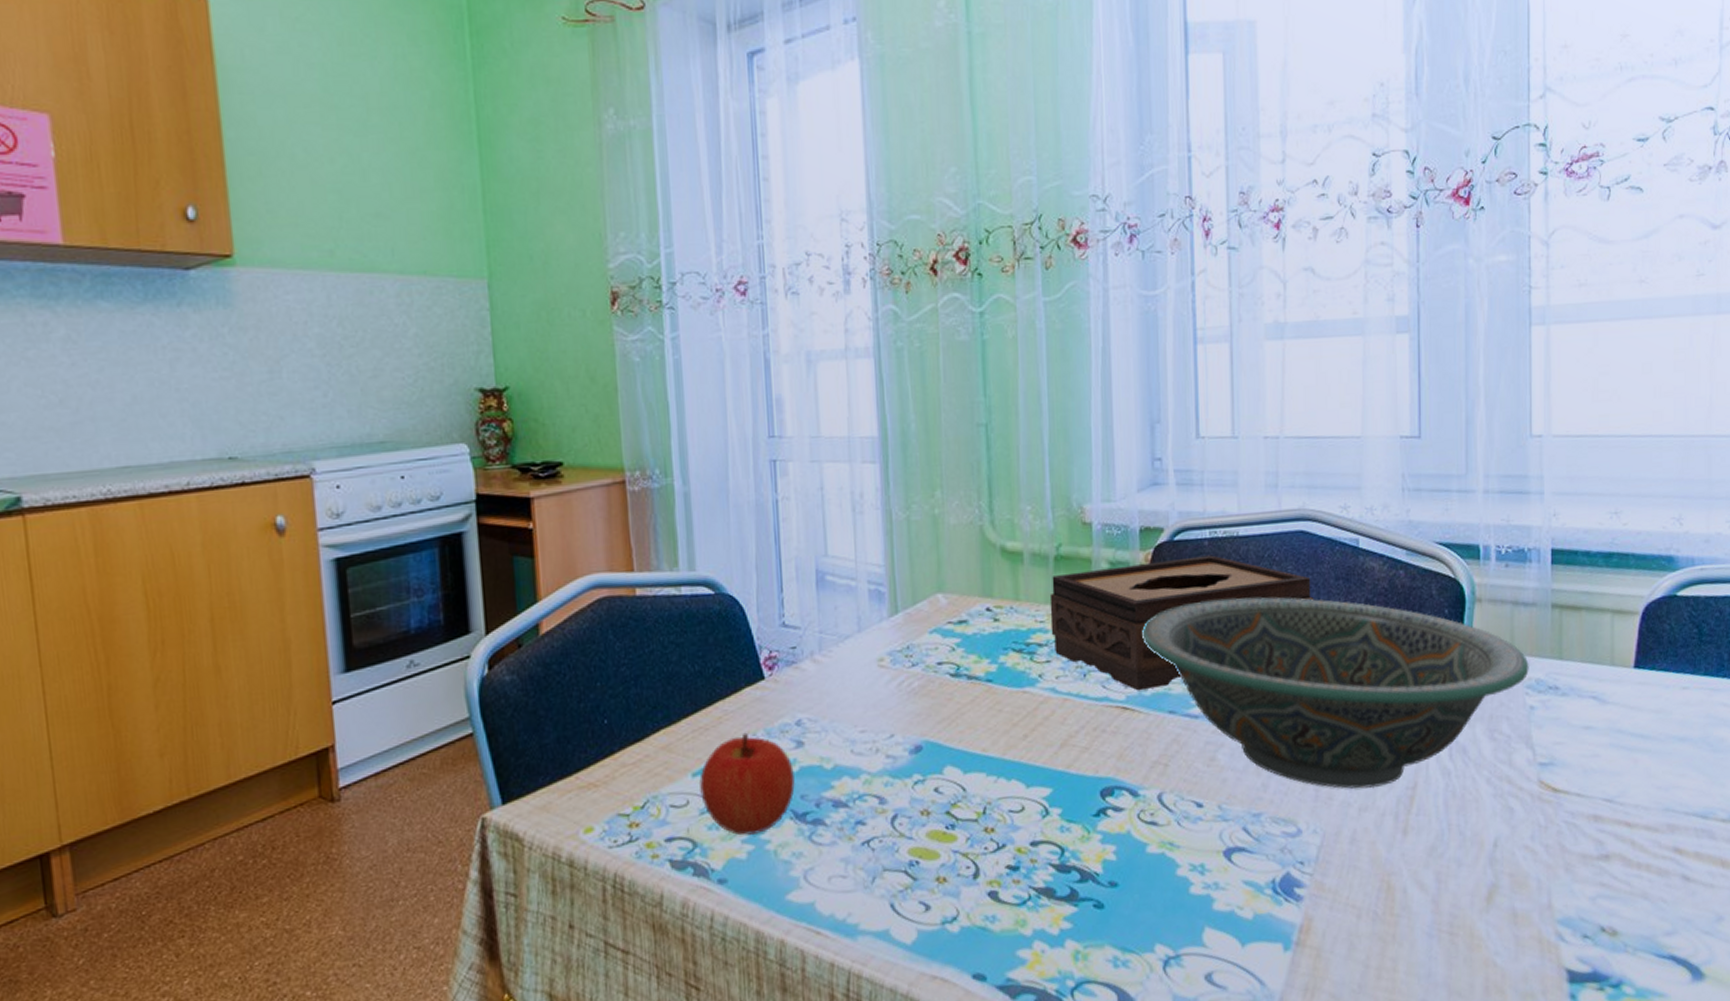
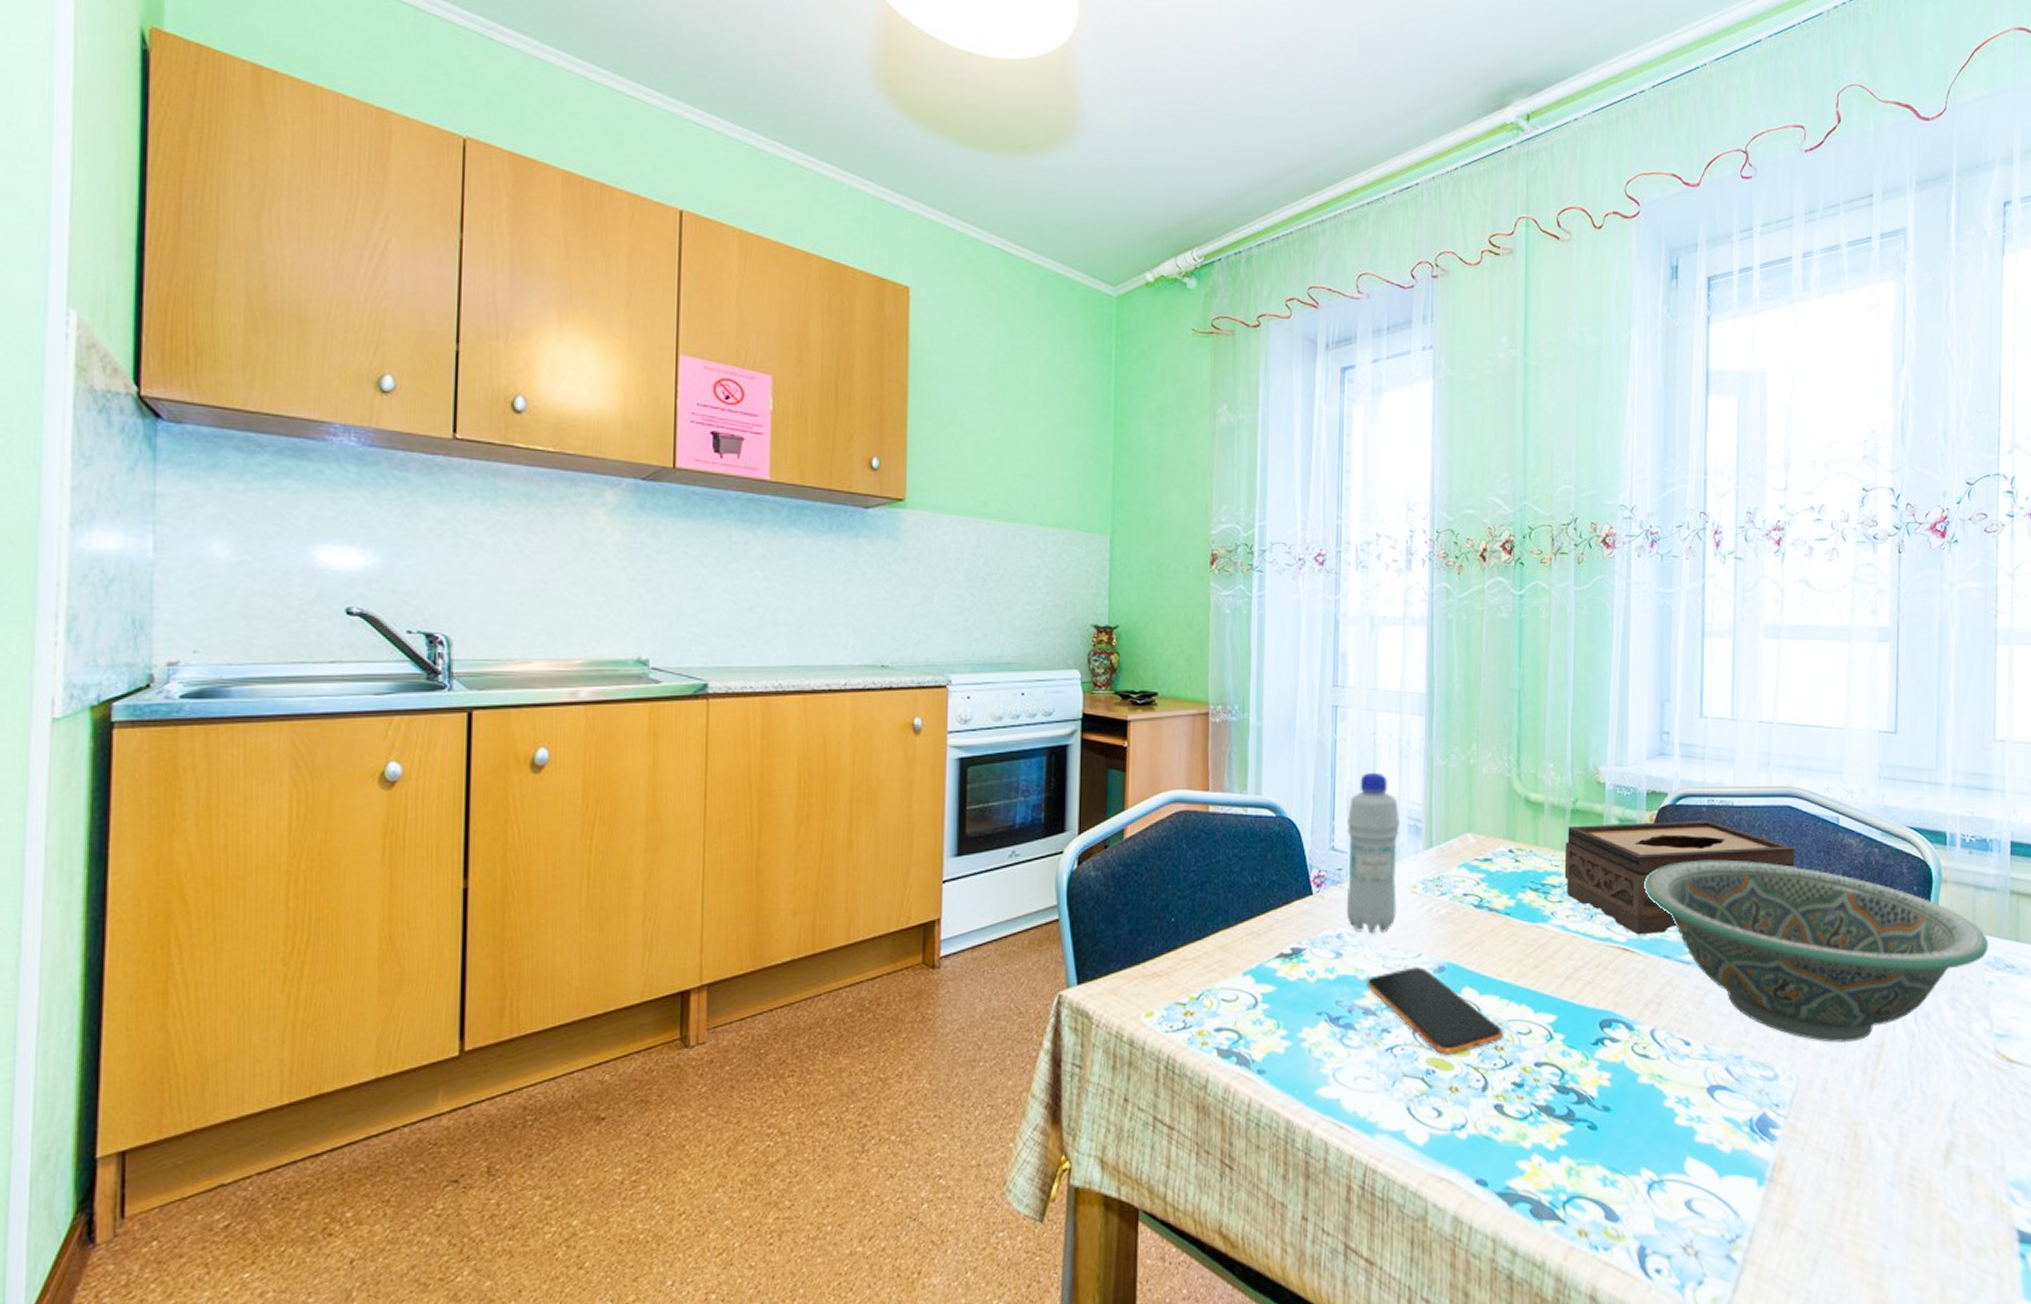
apple: present [699,732,795,836] -> none [1249,940,1332,1032]
bottle: none [798,533,863,716] -> present [1346,772,1400,933]
smartphone: none [834,749,994,844] -> present [1366,967,1504,1055]

